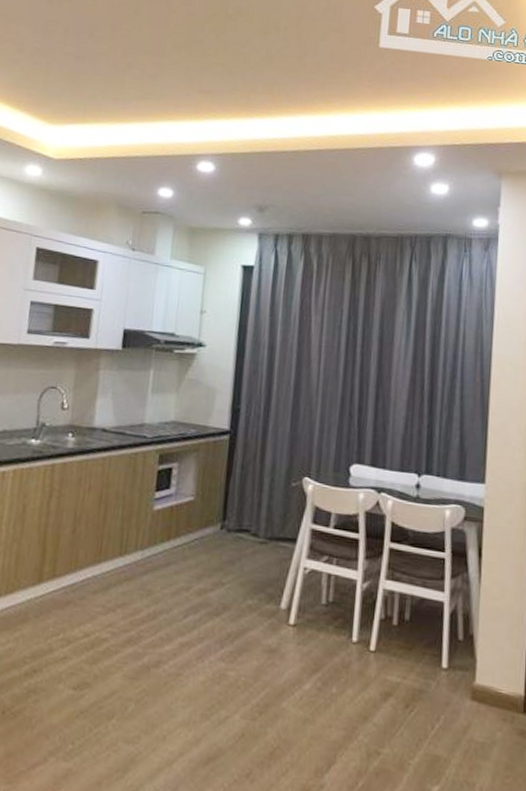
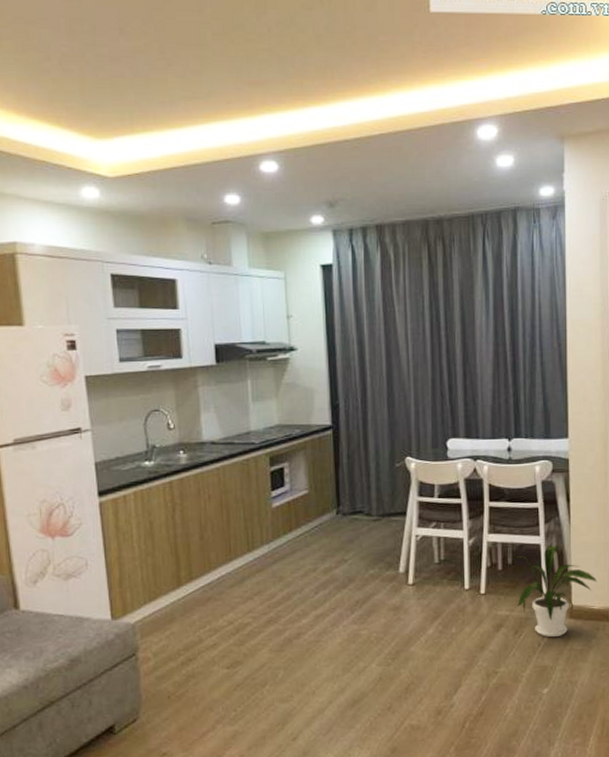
house plant: none [411,603,507,722] -> present [514,544,597,638]

